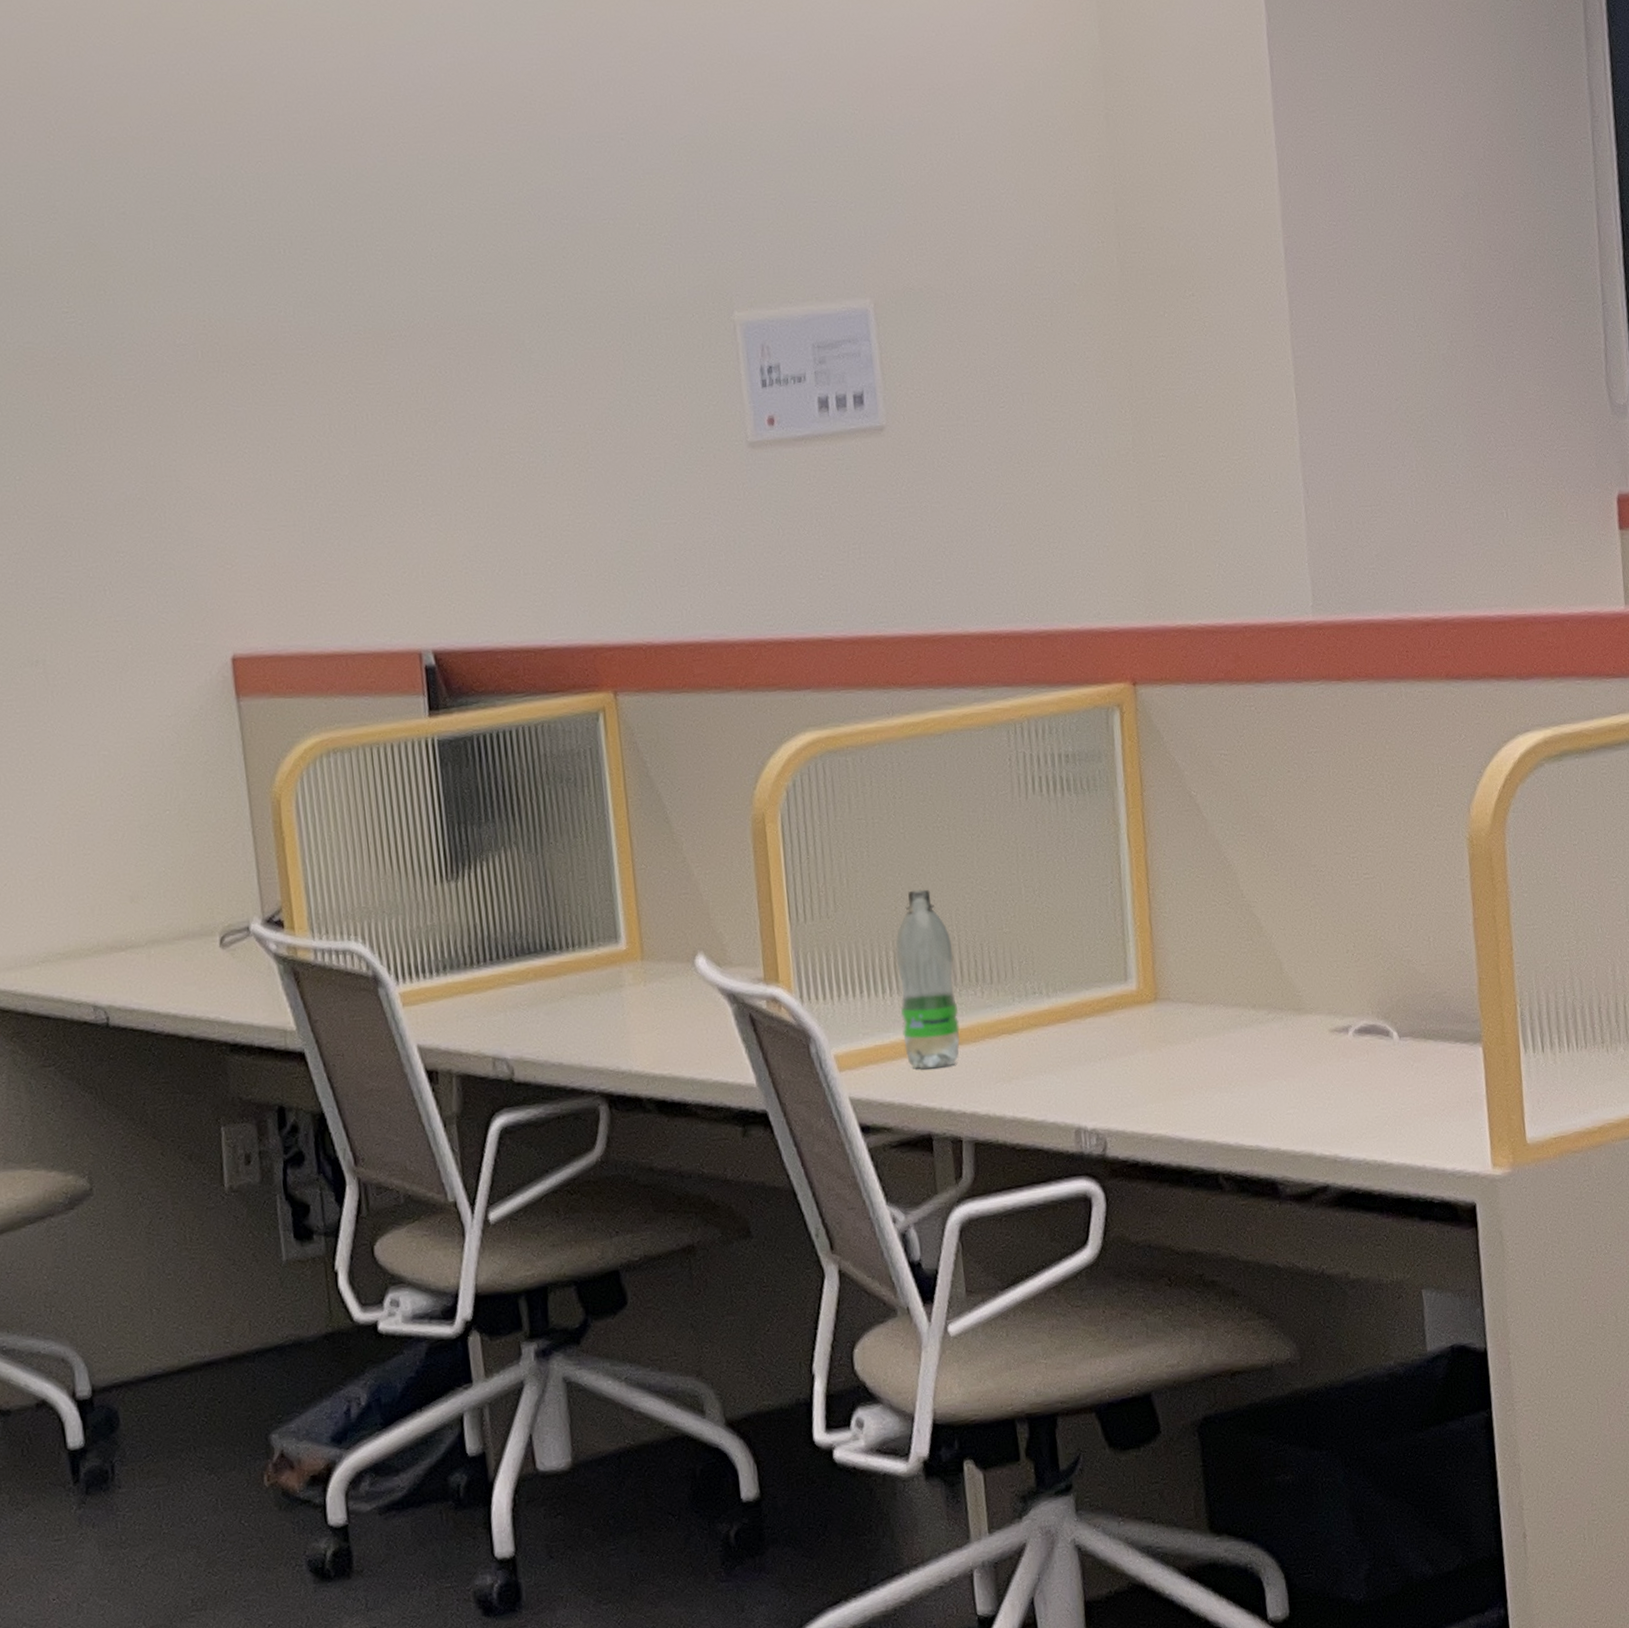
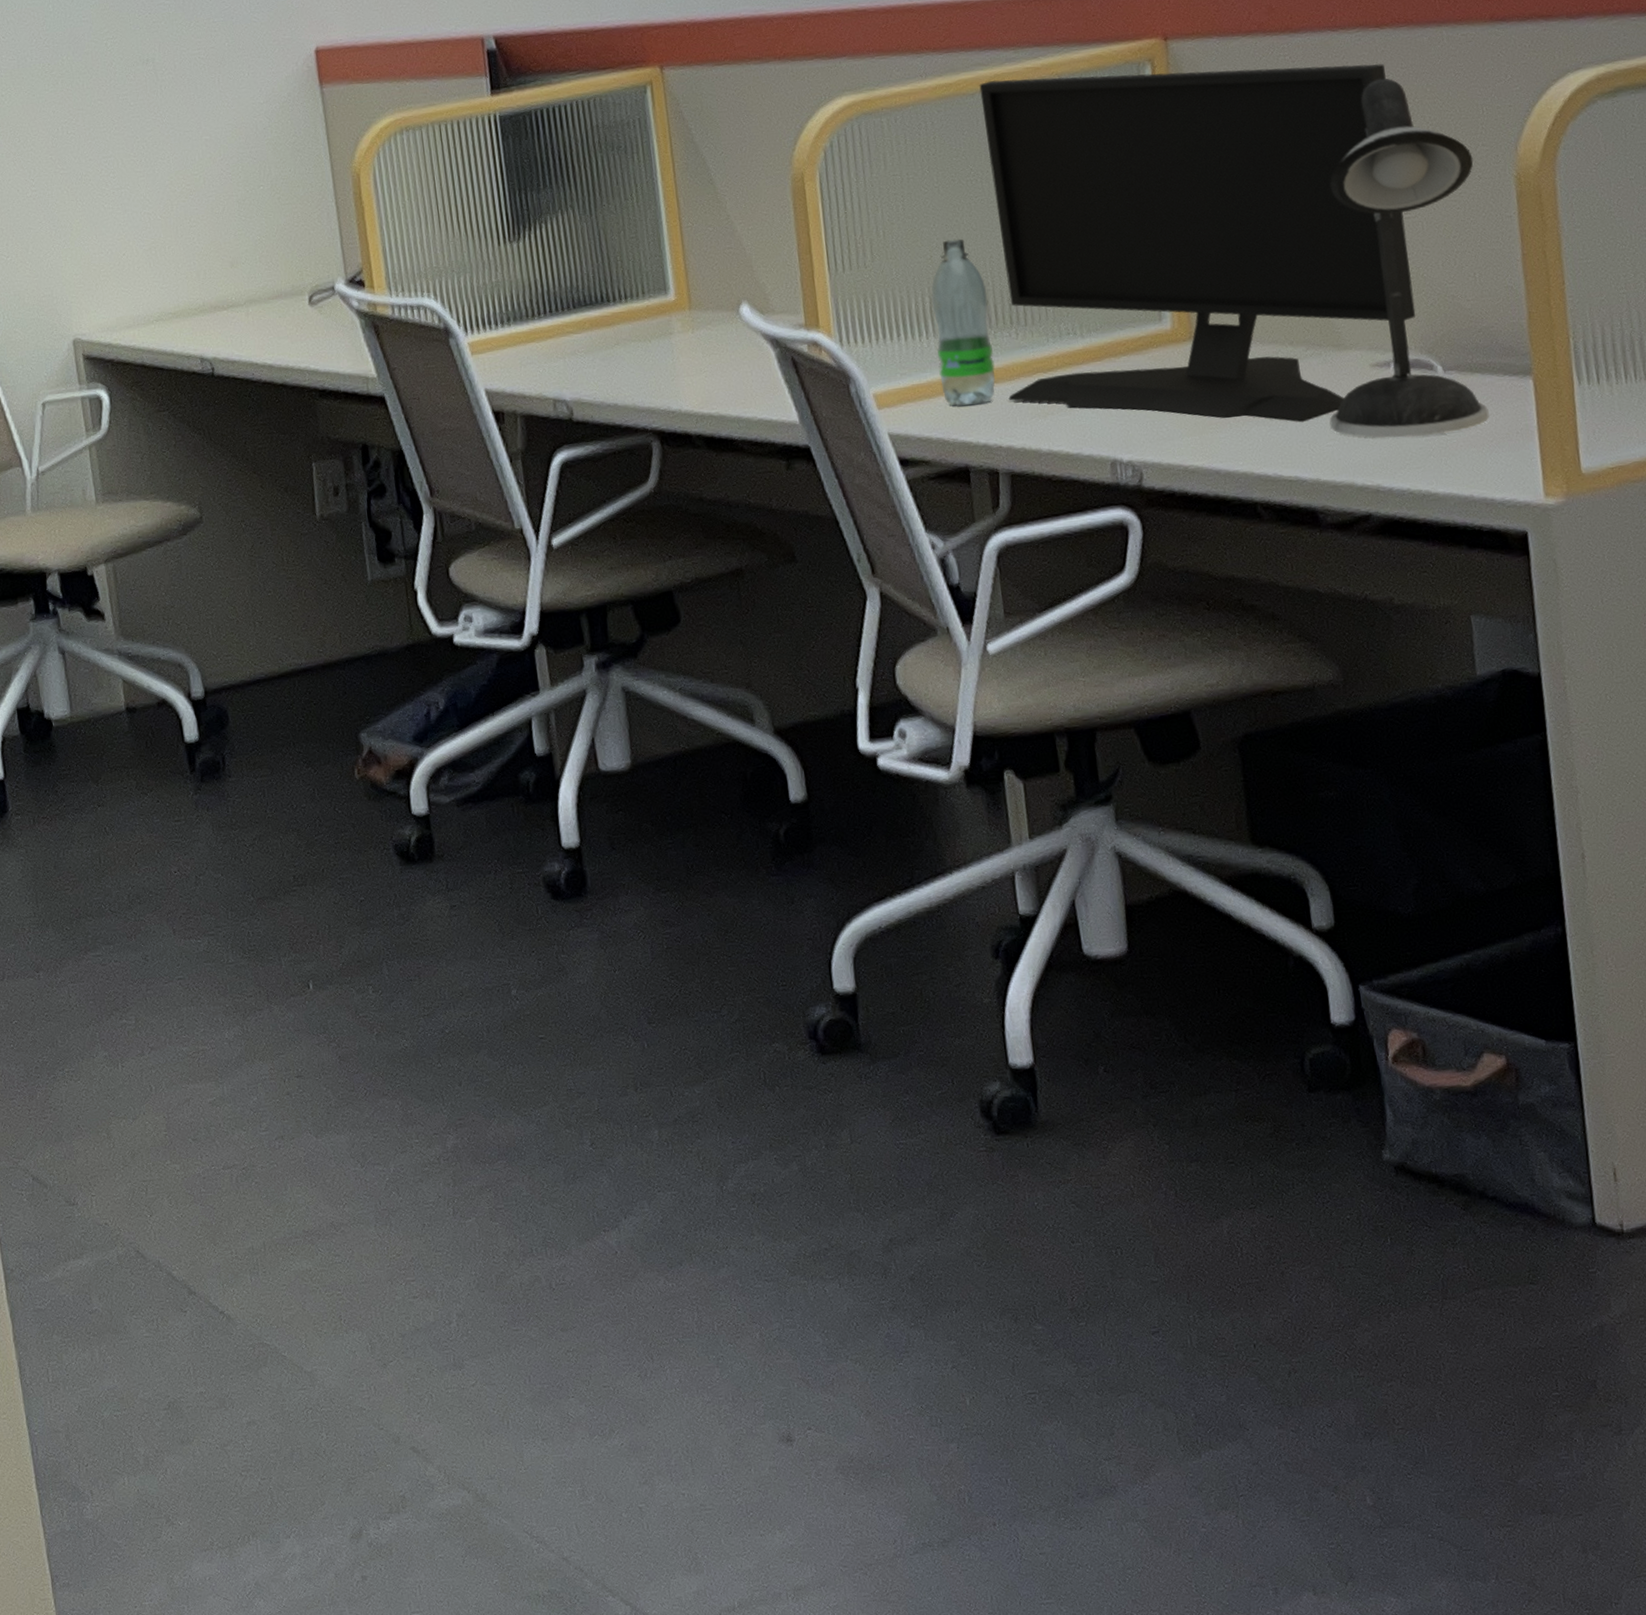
computer monitor: none [947,718,1373,1090] -> present [979,64,1416,423]
desk lamp: none [1289,733,1442,1106] -> present [1329,78,1489,438]

